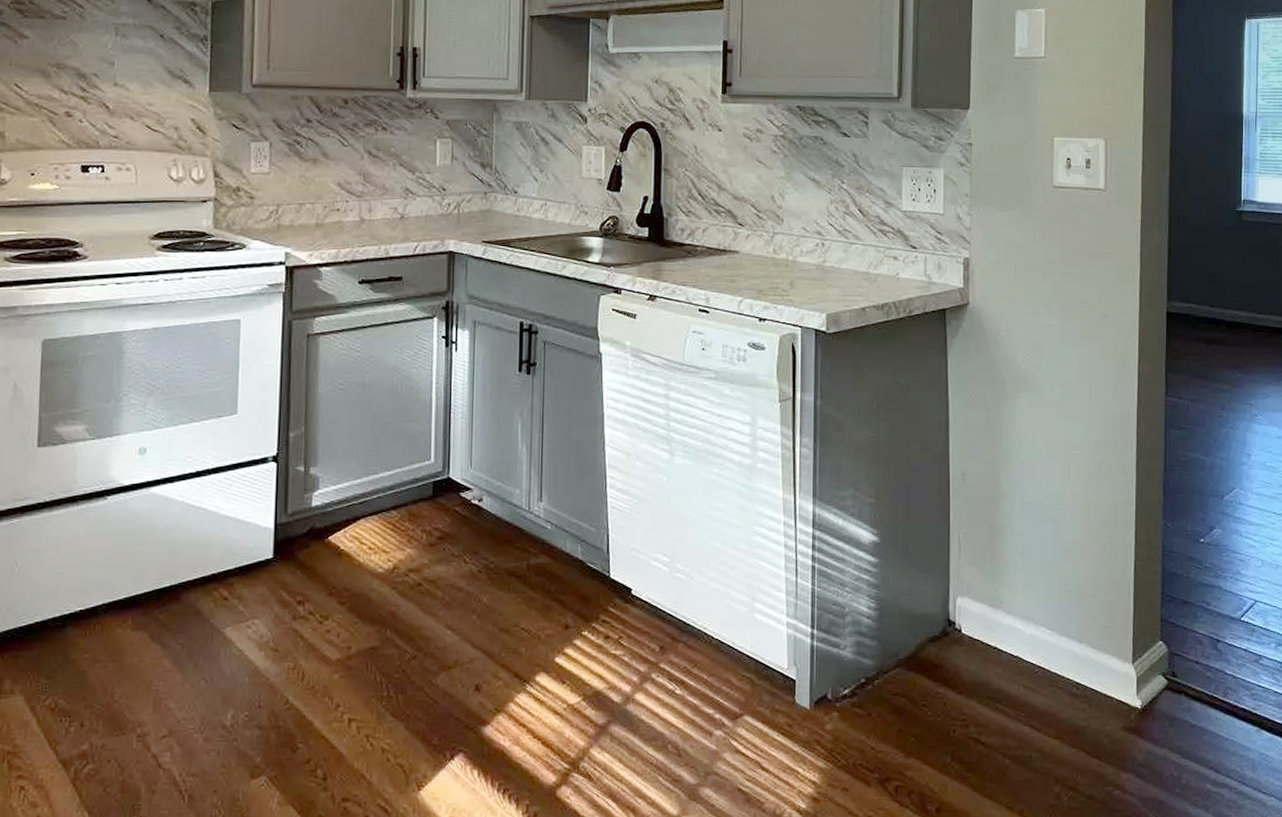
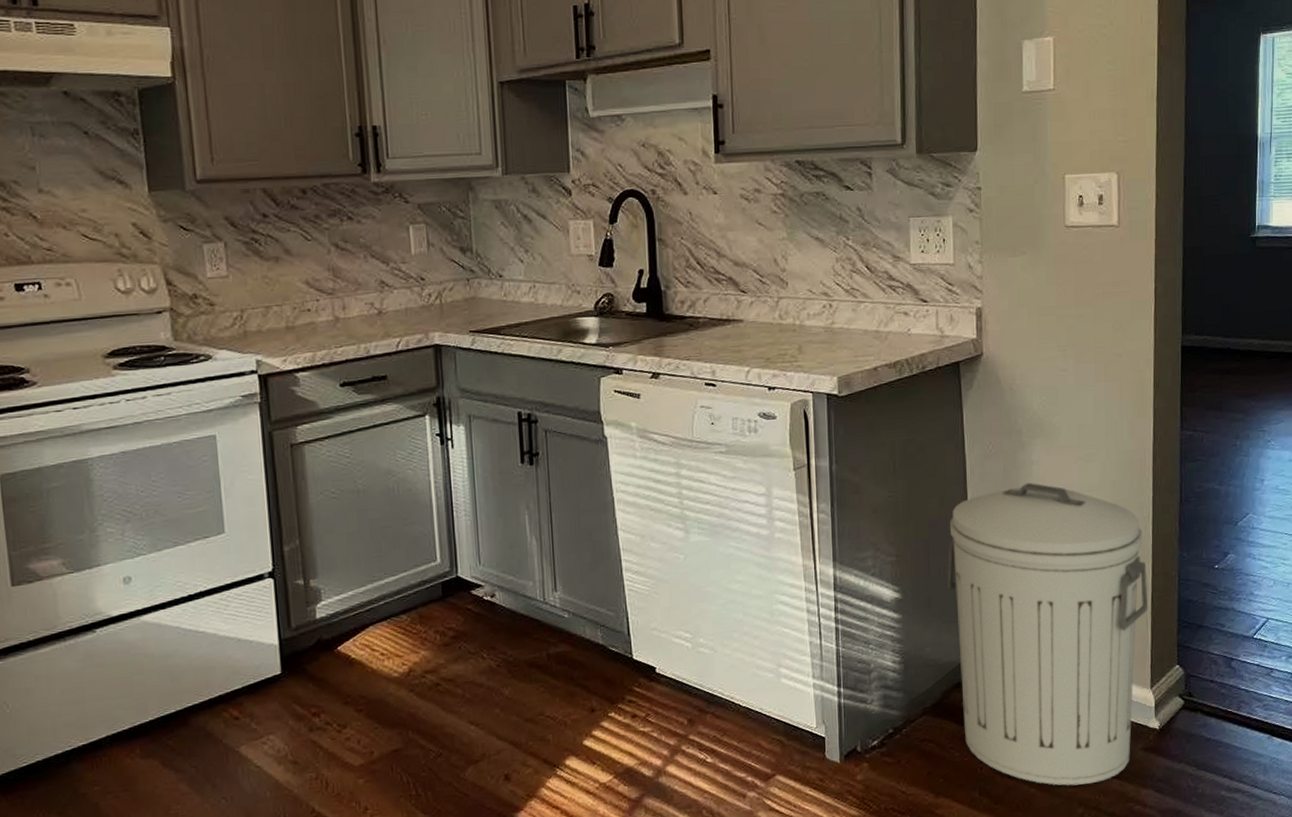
trash can: none [926,435,1131,761] -> present [947,482,1149,786]

